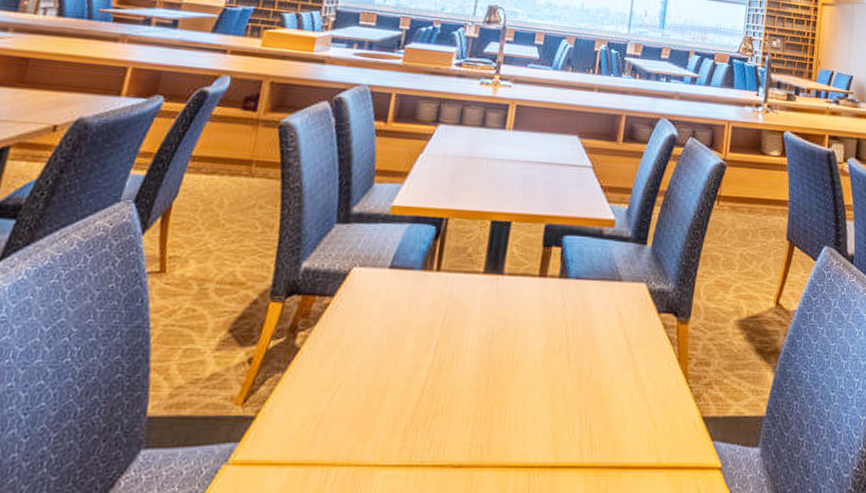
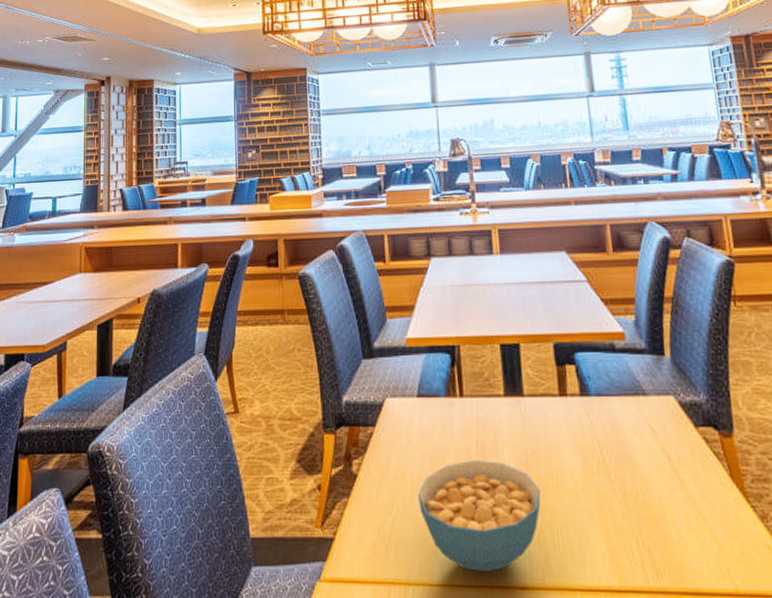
cereal bowl: none [364,336,498,452] -> present [417,459,541,573]

